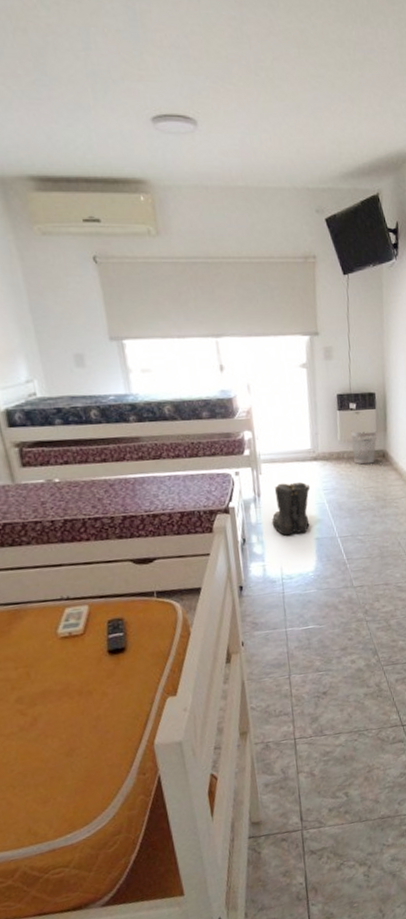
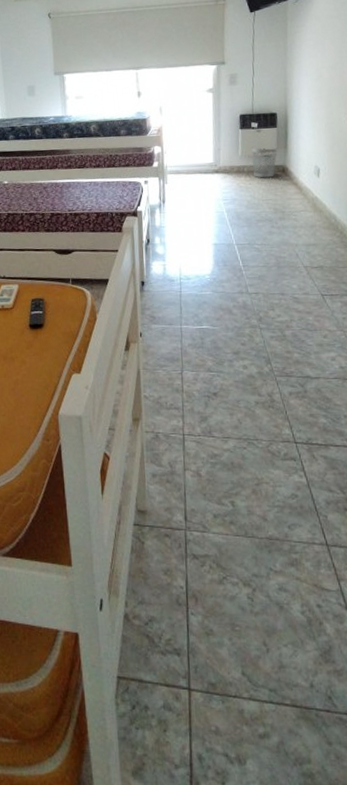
boots: present [271,482,311,536] -> none [173,192,211,239]

